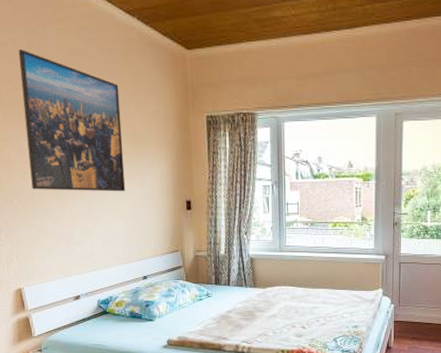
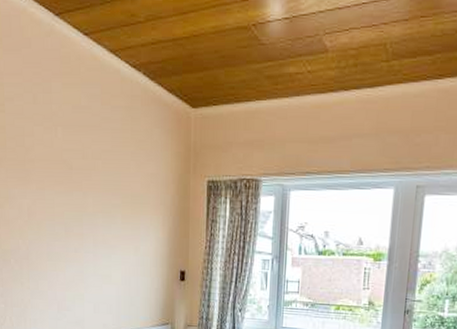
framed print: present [18,49,126,192] -> none [24,104,120,258]

